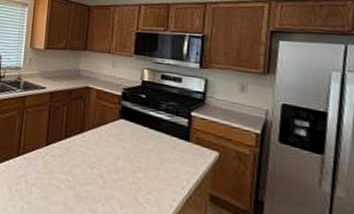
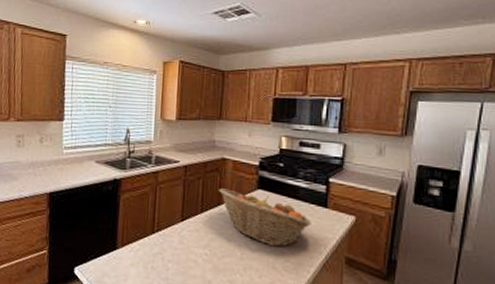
fruit basket: none [82,116,173,179] -> present [219,188,311,247]

